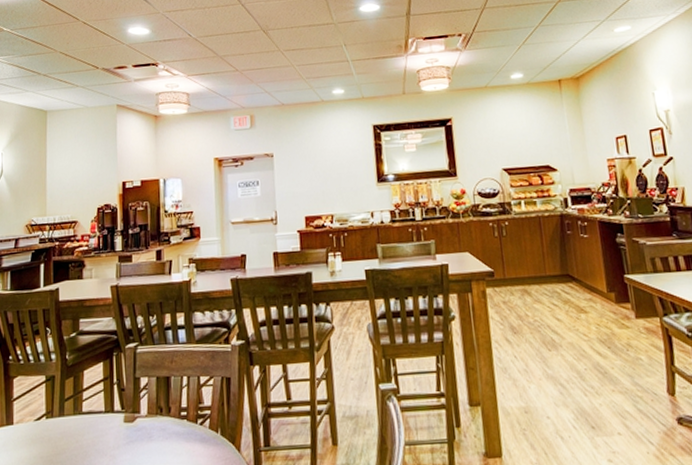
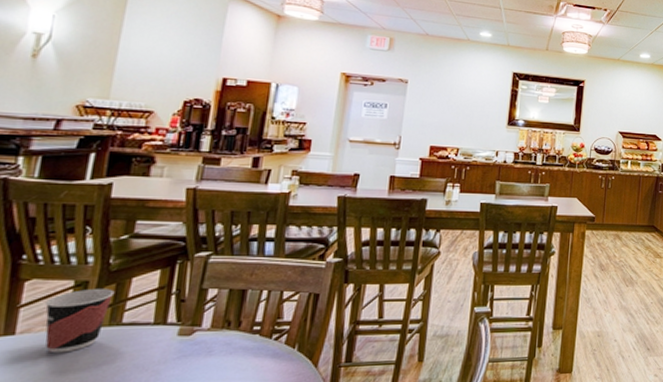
cup: none [29,382,74,441] -> present [45,289,115,354]

